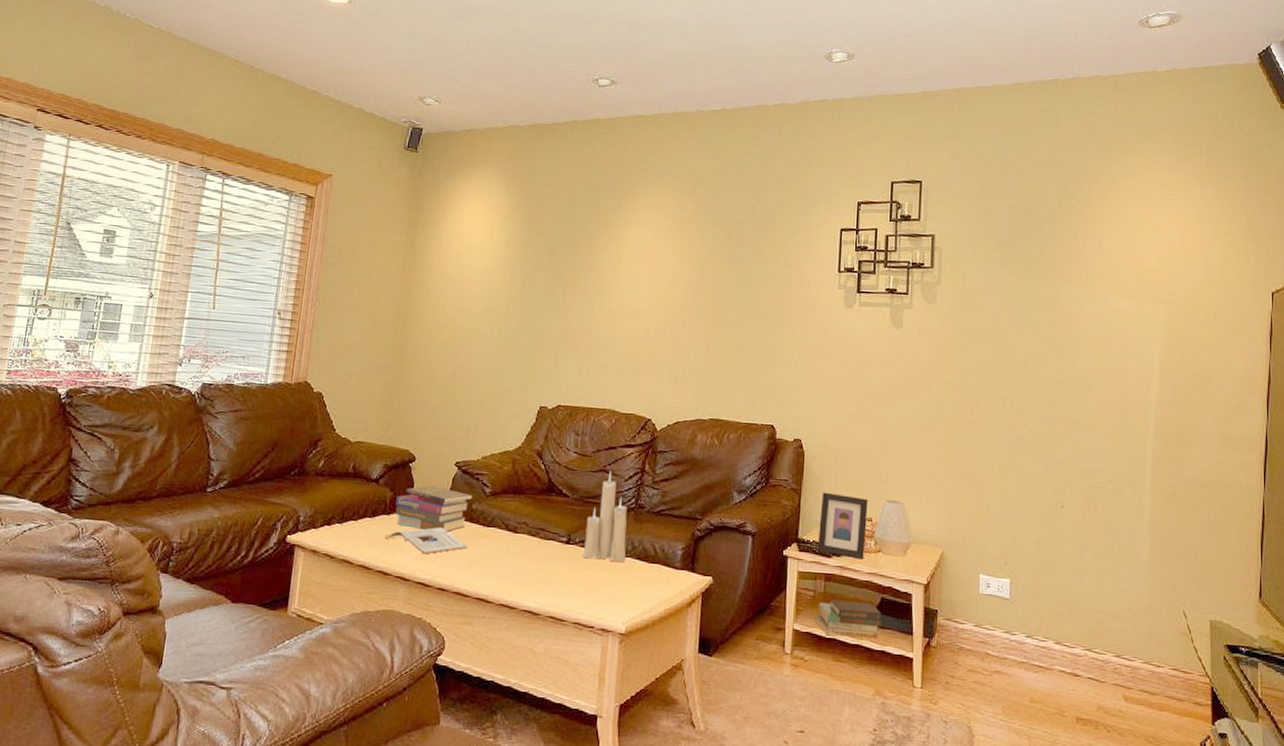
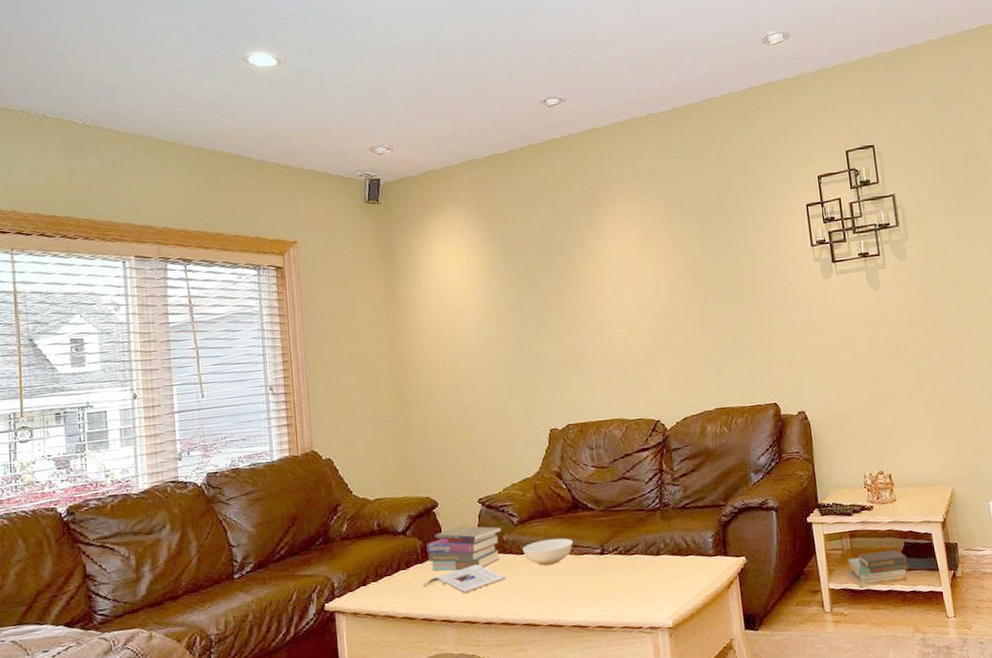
bowl: none [489,516,542,544] -> present [523,538,574,566]
candle: present [582,471,628,563] -> none [616,477,661,565]
picture frame: present [817,492,868,560] -> none [833,454,882,513]
vase: present [873,499,914,557] -> none [886,449,925,503]

